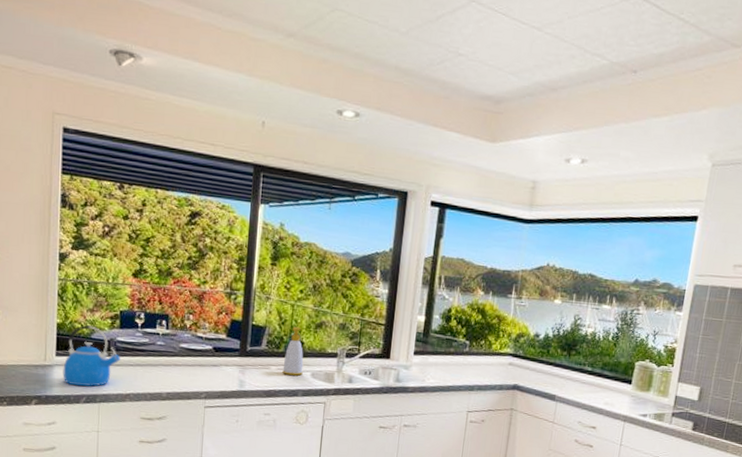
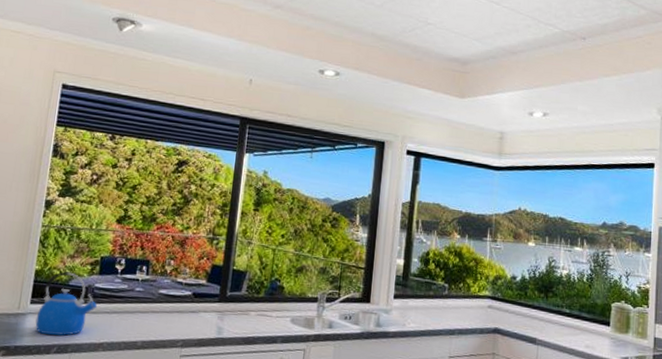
soap bottle: present [282,326,304,376] -> none [262,270,284,322]

